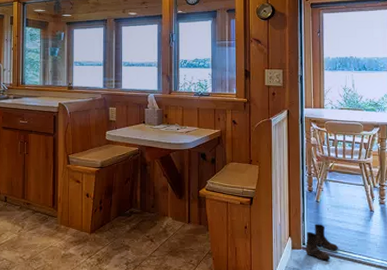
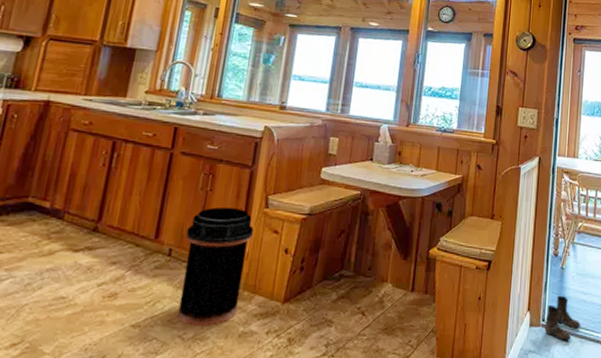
trash can: none [14,165,62,250] -> present [177,206,254,326]

